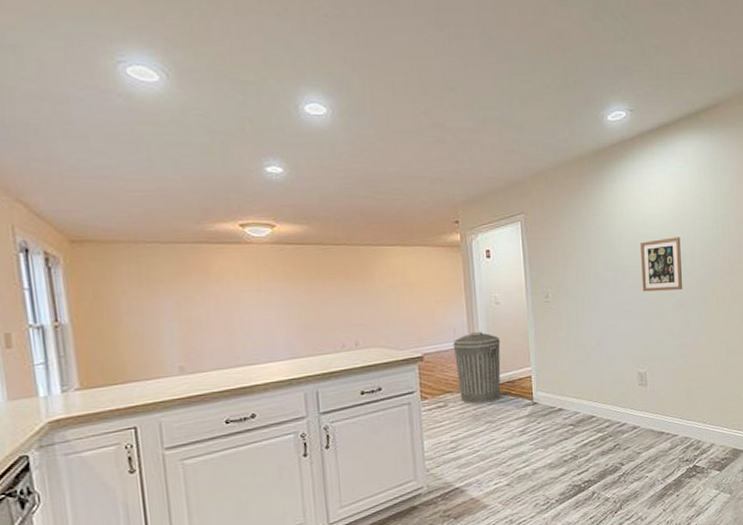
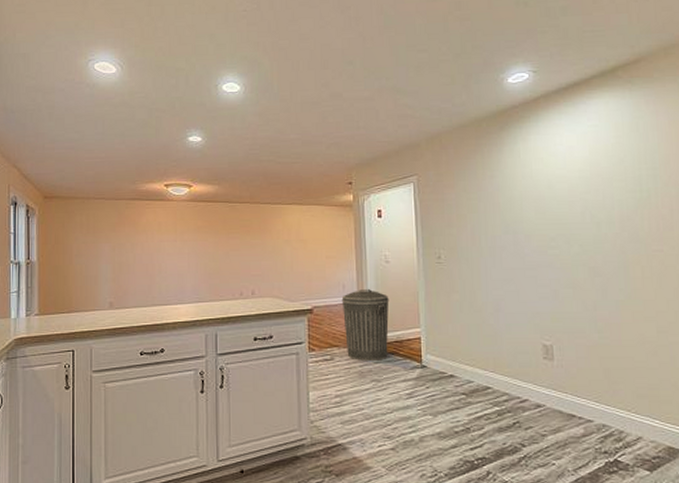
picture frame: present [640,237,683,292] -> none [545,200,598,257]

